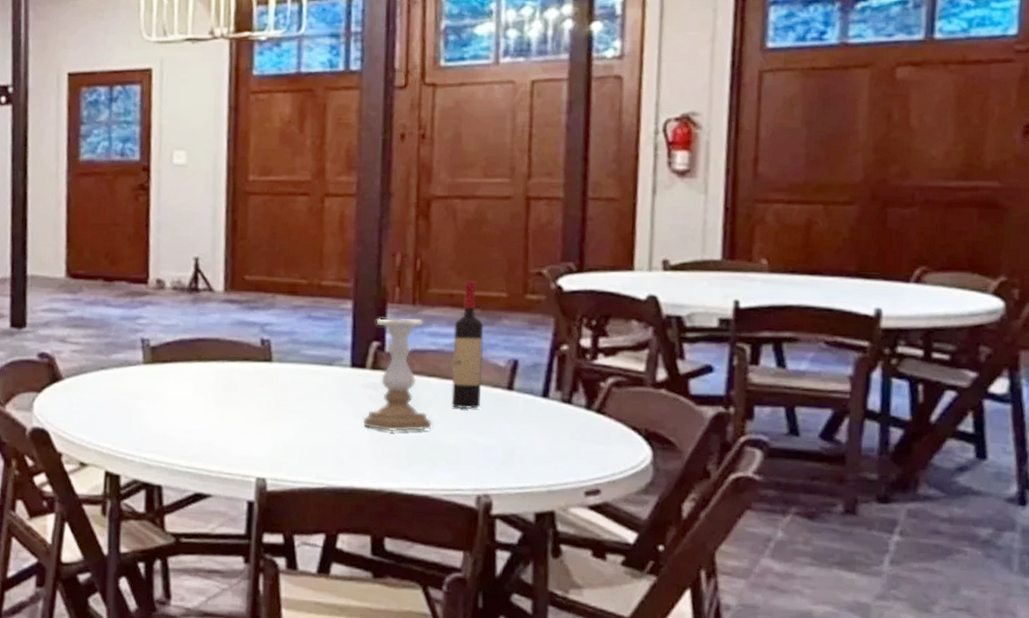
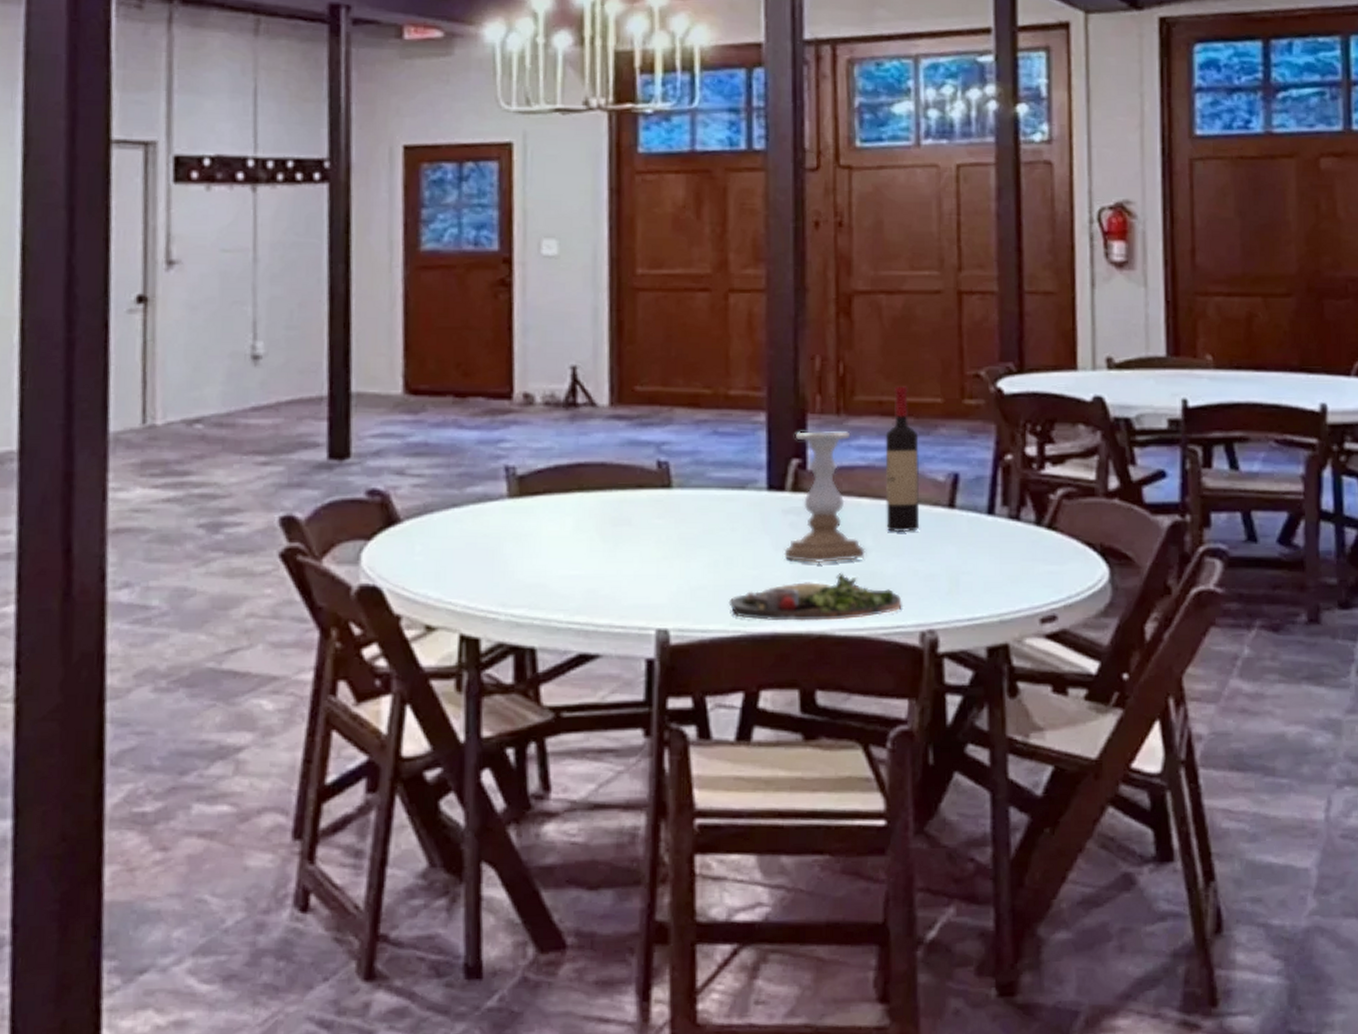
dinner plate: none [315,440,462,481] -> present [728,572,902,621]

